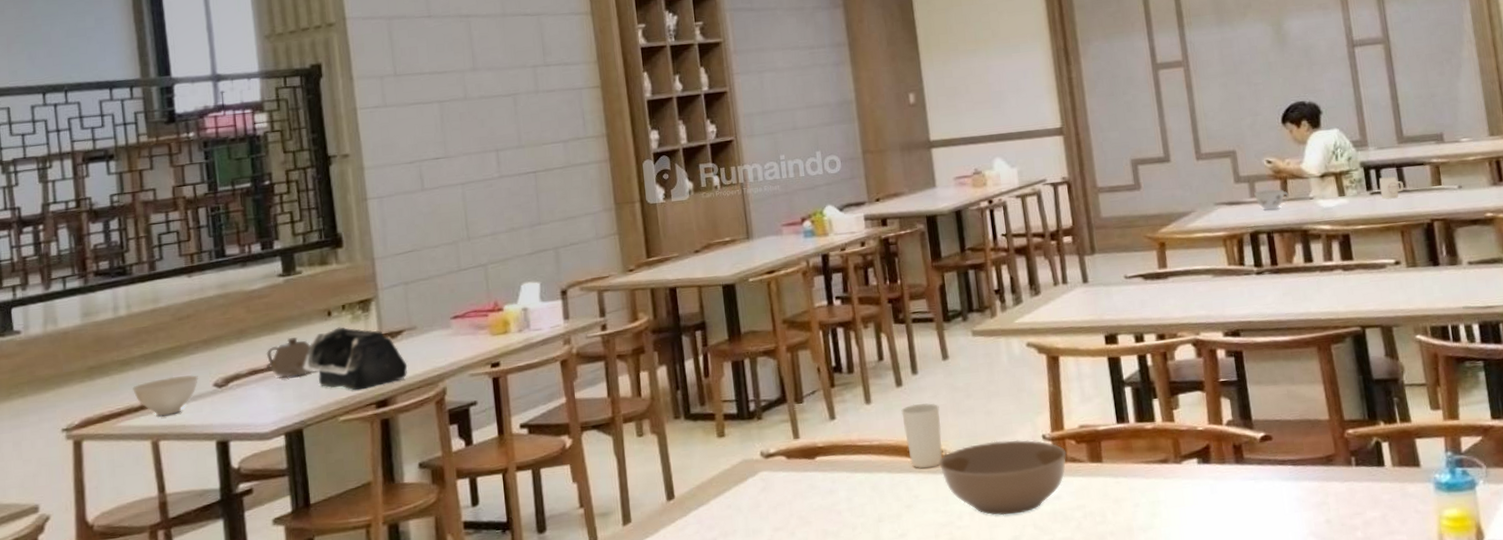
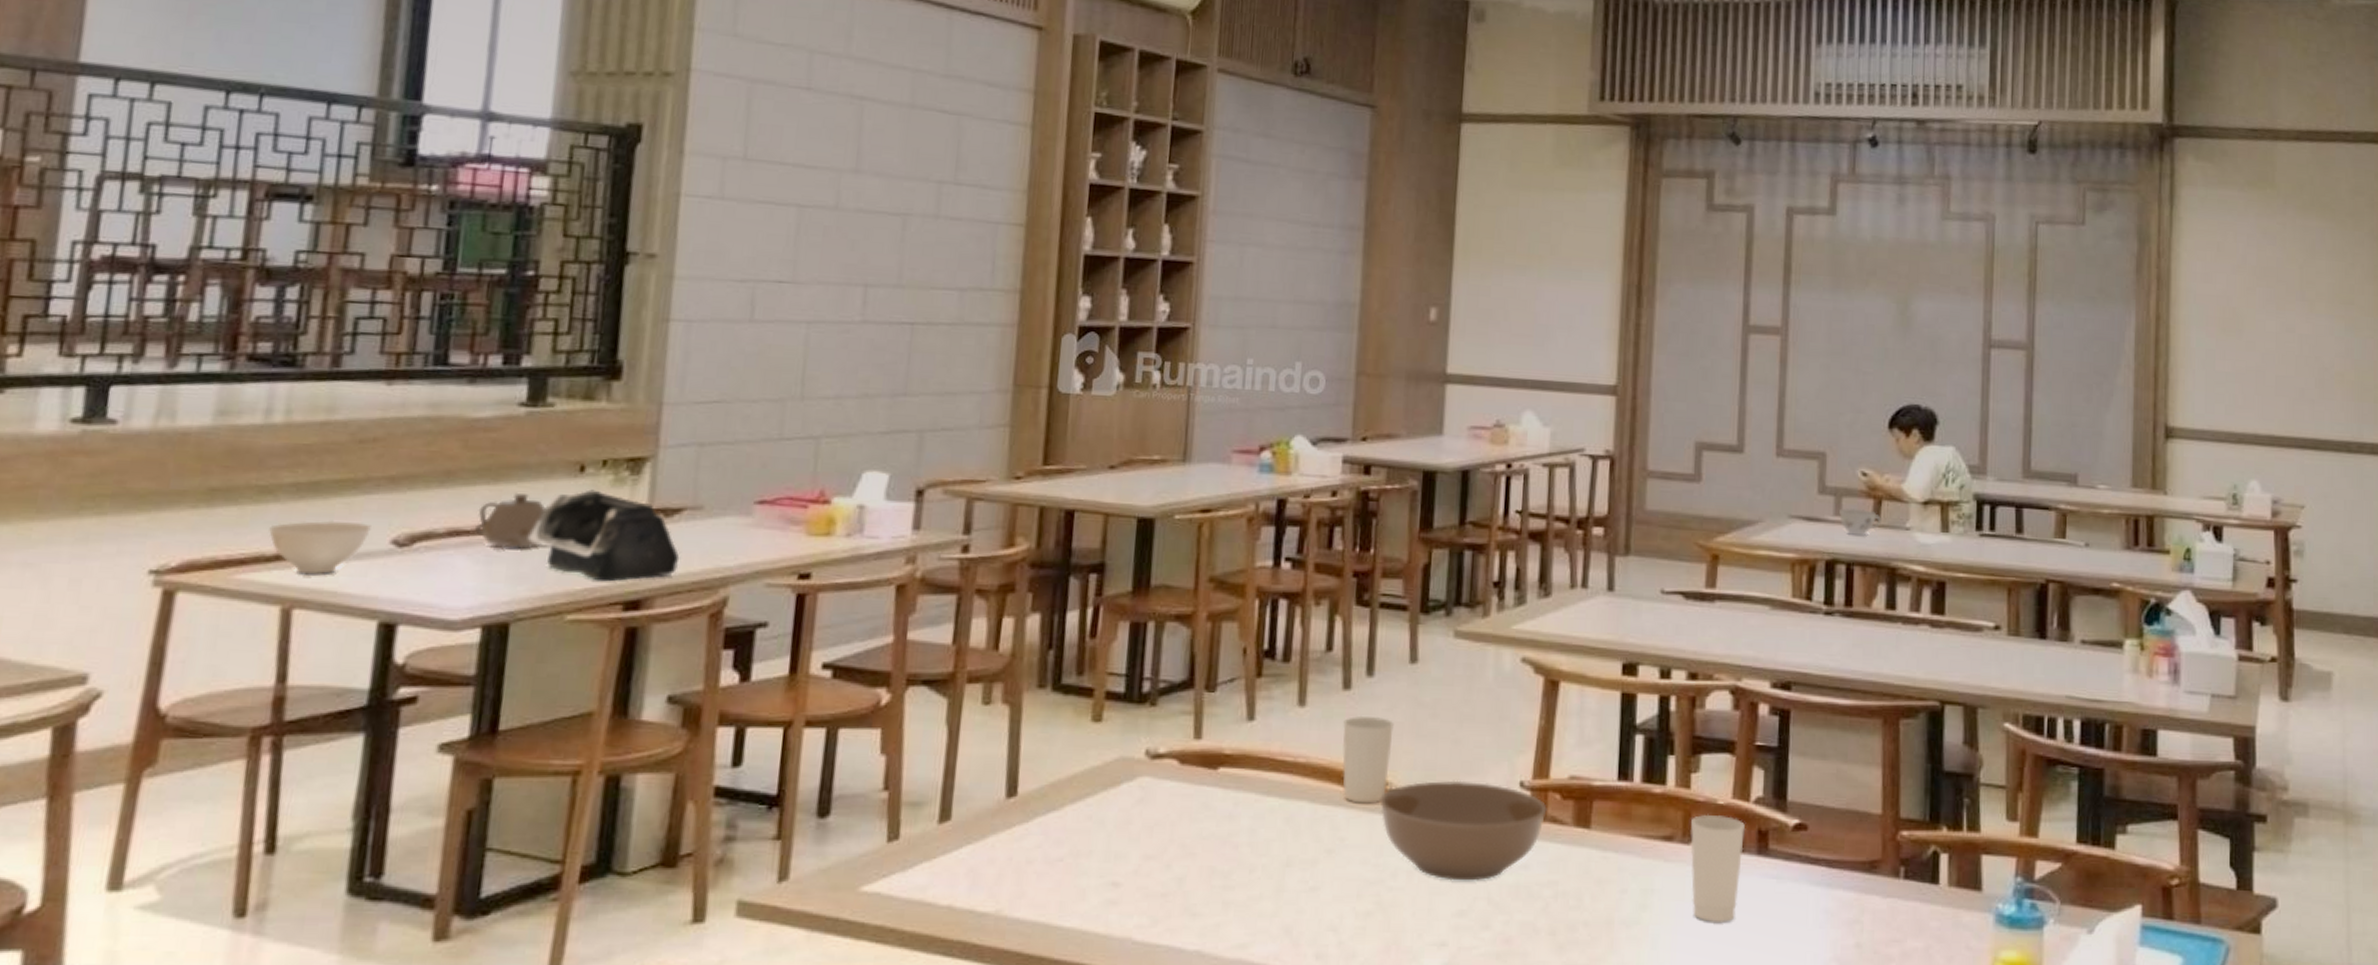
cup: none [1179,438,1227,520] -> present [1690,814,1745,924]
mug: present [1379,176,1404,200] -> none [1991,517,2021,546]

